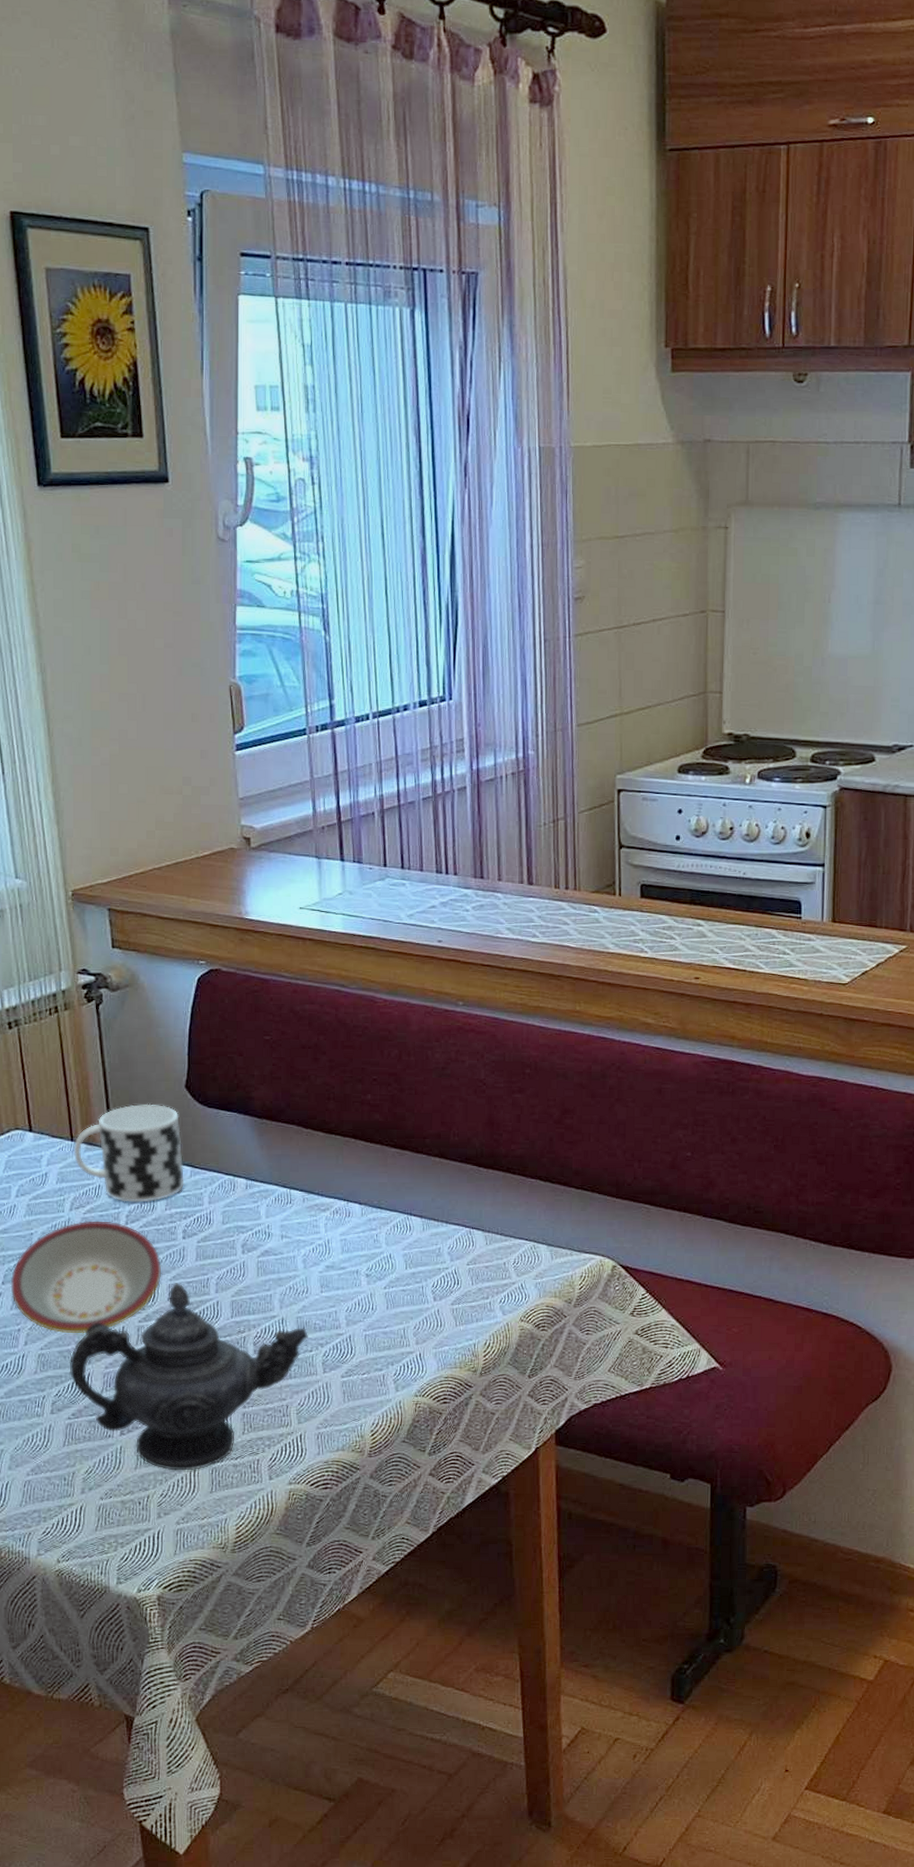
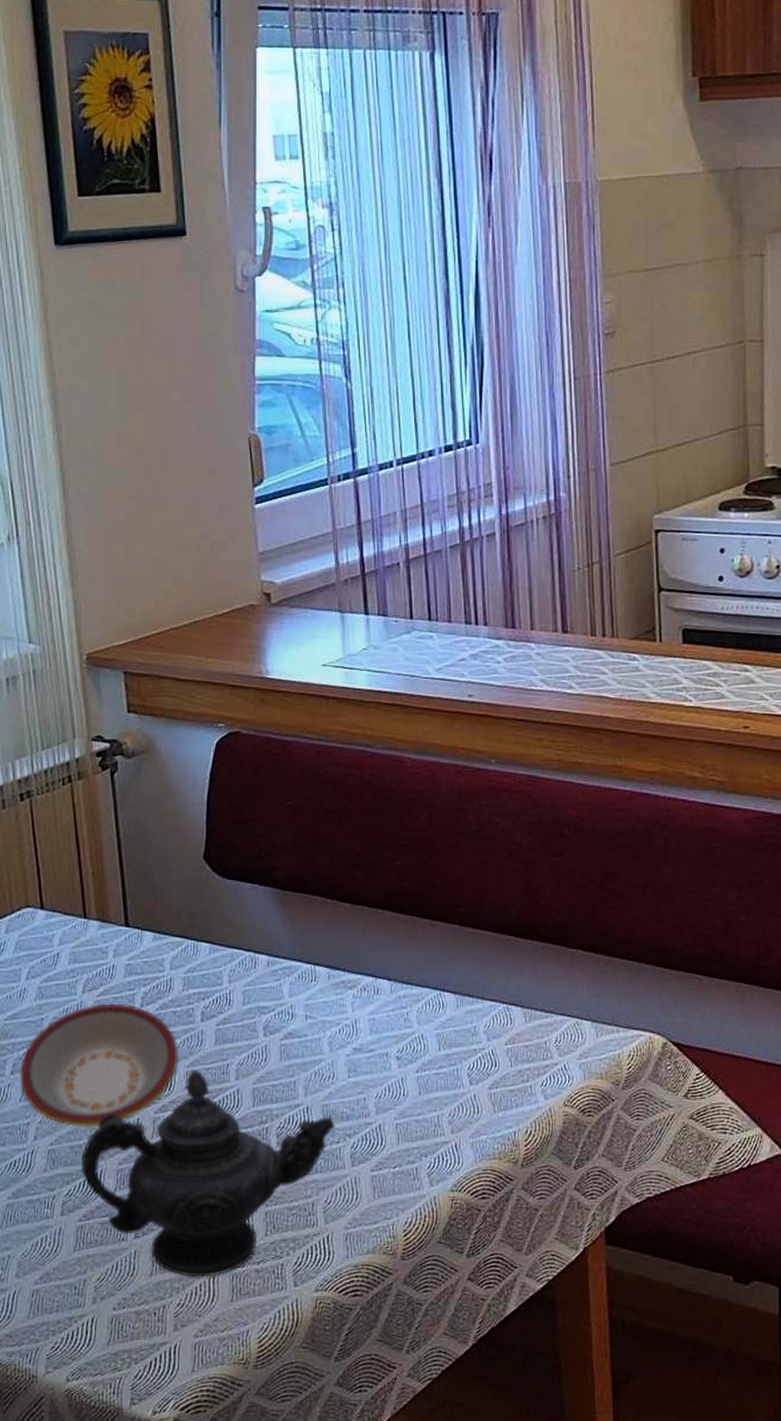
cup: present [73,1103,185,1203] -> none [86,876,204,983]

